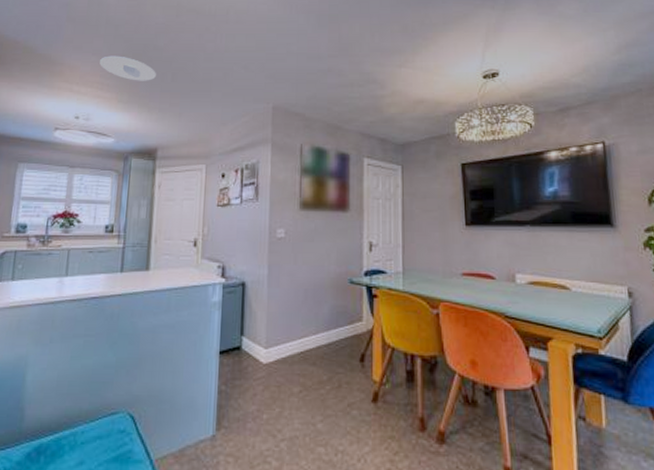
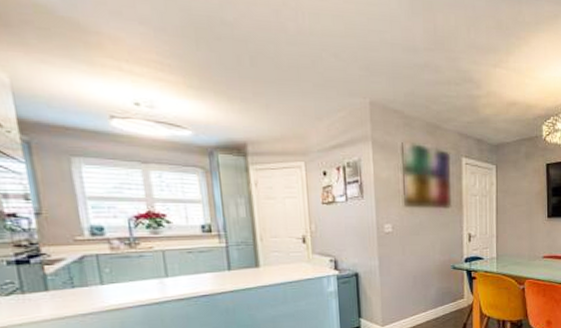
recessed light: present [100,56,156,81] -> none [151,27,230,64]

